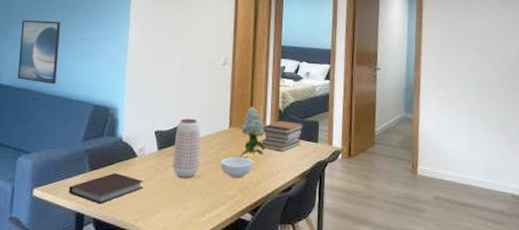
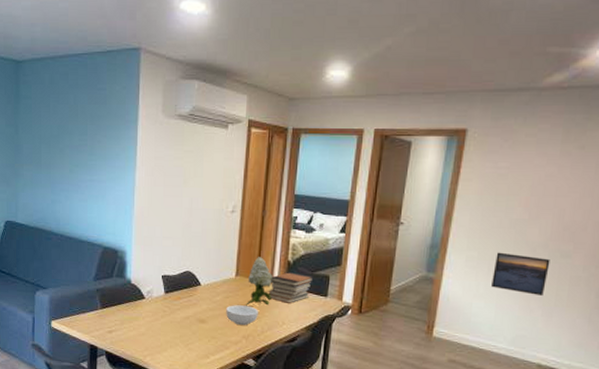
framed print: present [17,19,61,85] -> none [31,159,69,225]
notebook: present [69,173,144,204] -> none [83,312,152,339]
vase: present [173,118,200,178] -> none [179,265,207,322]
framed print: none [461,91,507,129] -> present [491,252,550,296]

